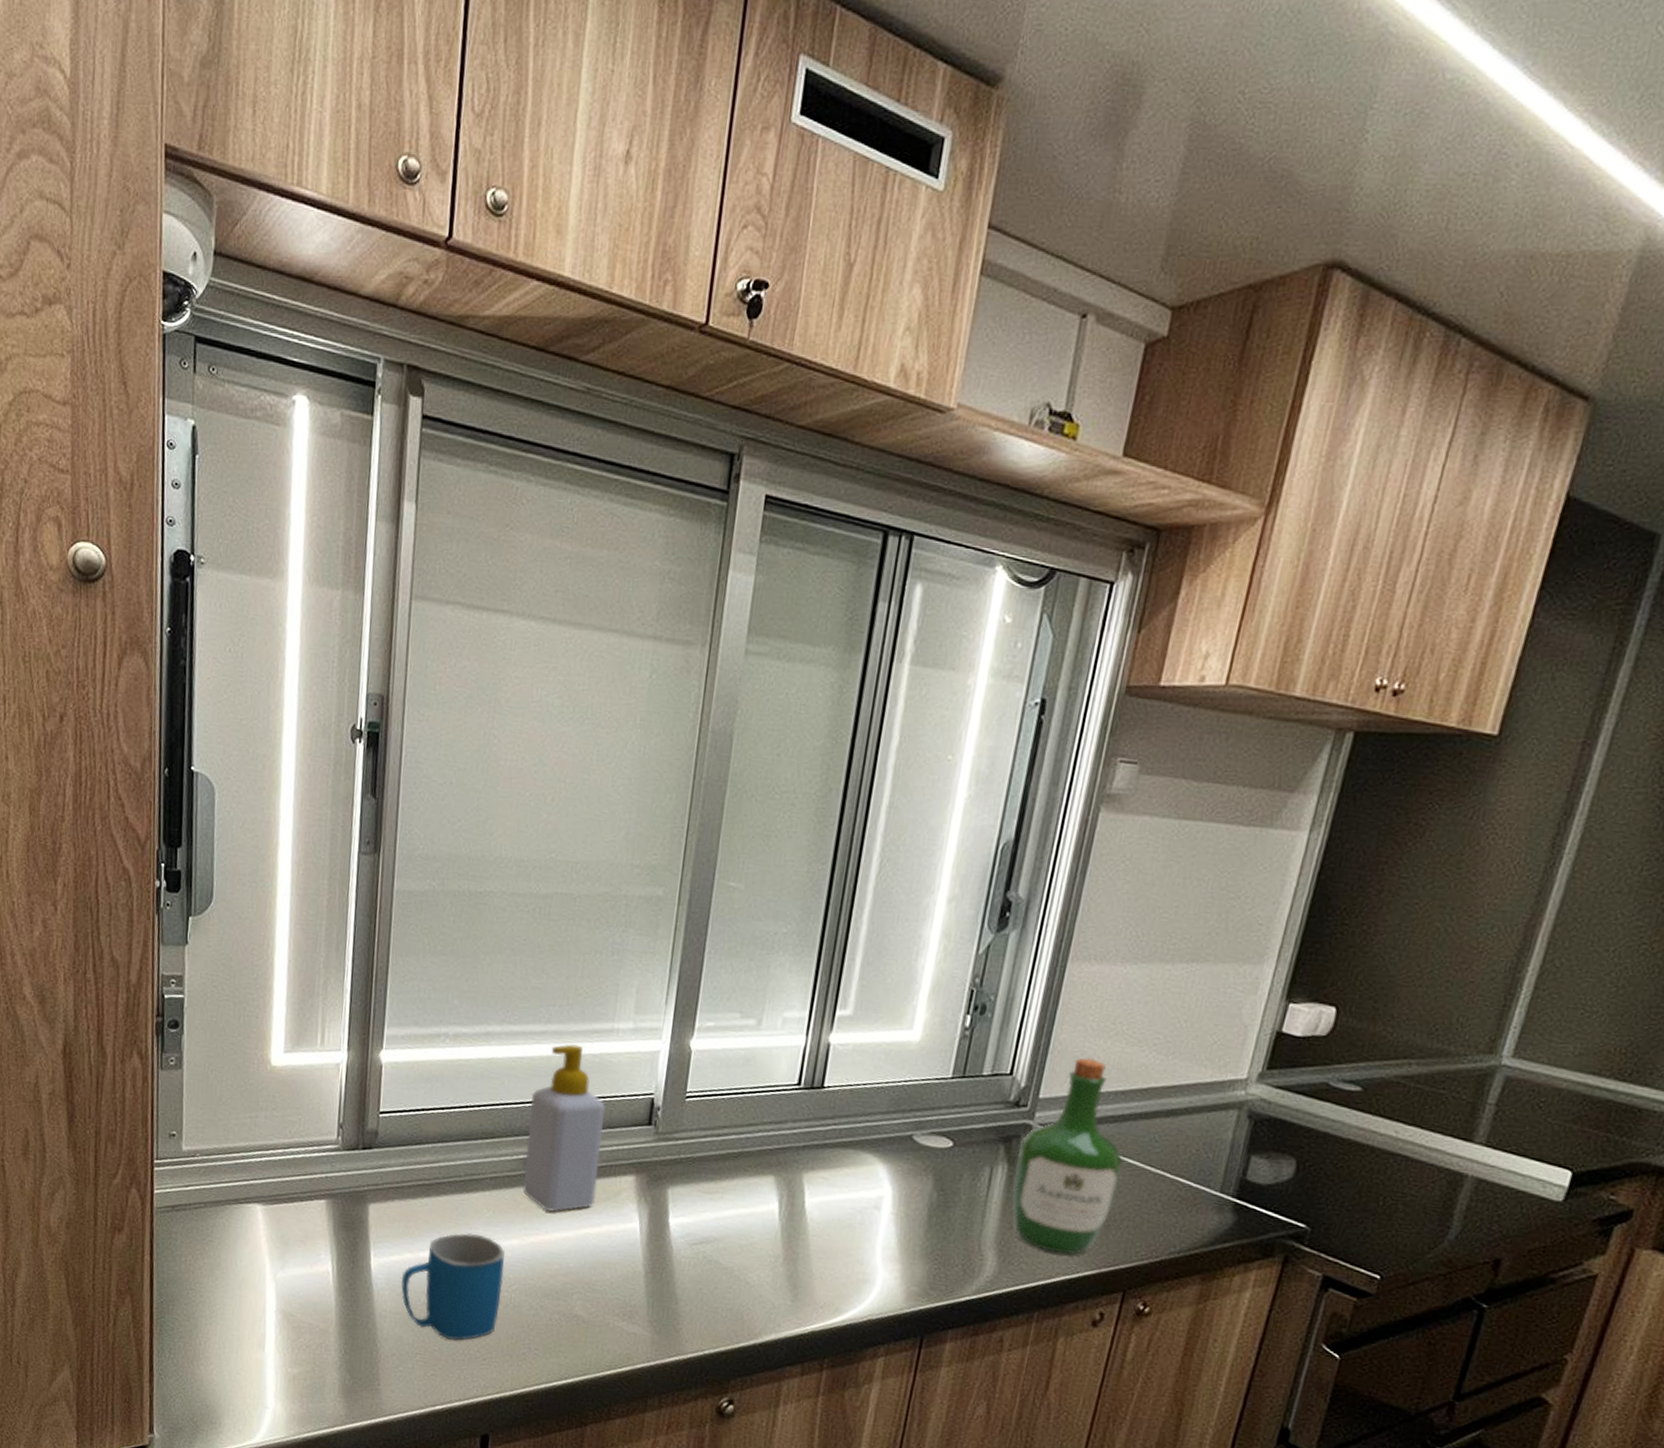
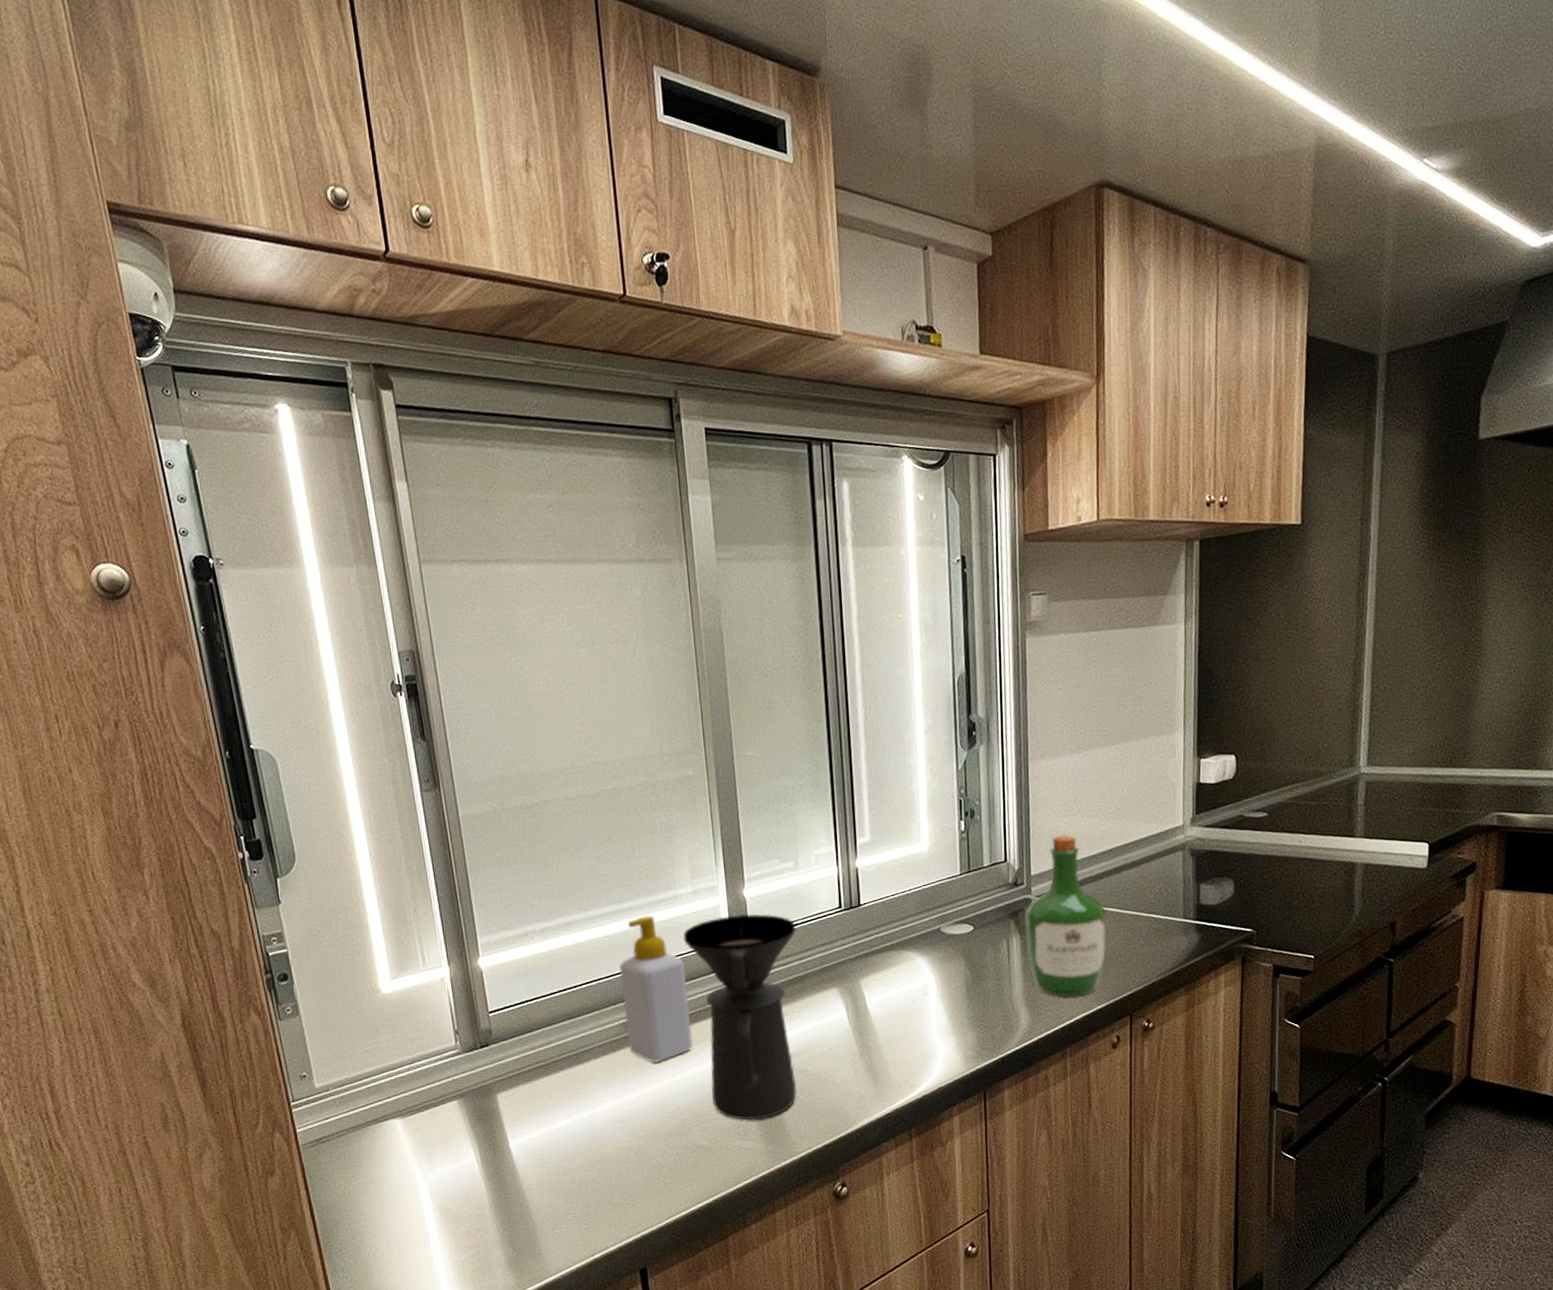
mug: present [400,1233,505,1341] -> none [539,1097,632,1194]
coffee maker: none [602,1064,743,1305] -> present [683,913,797,1120]

